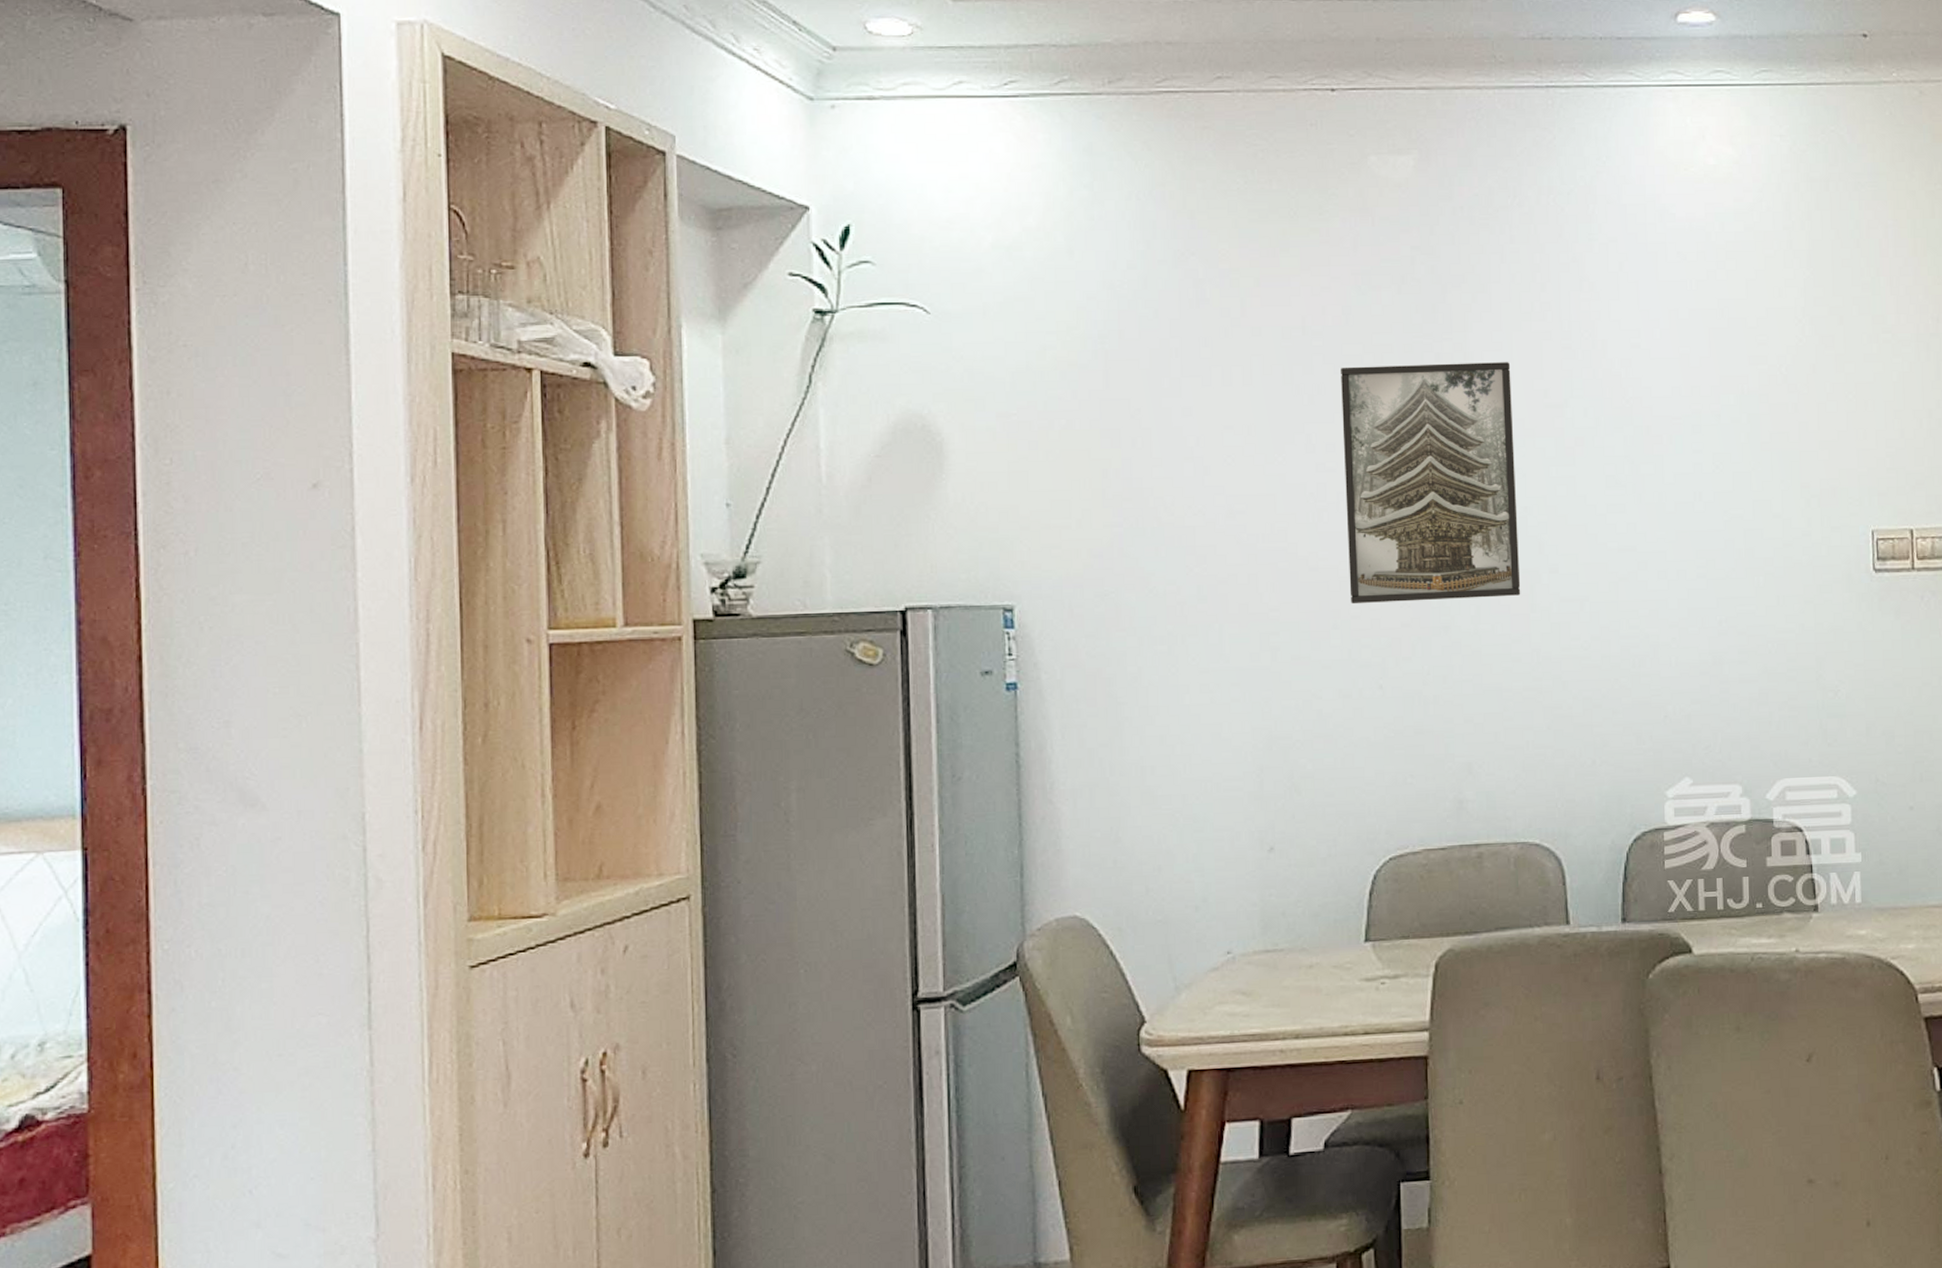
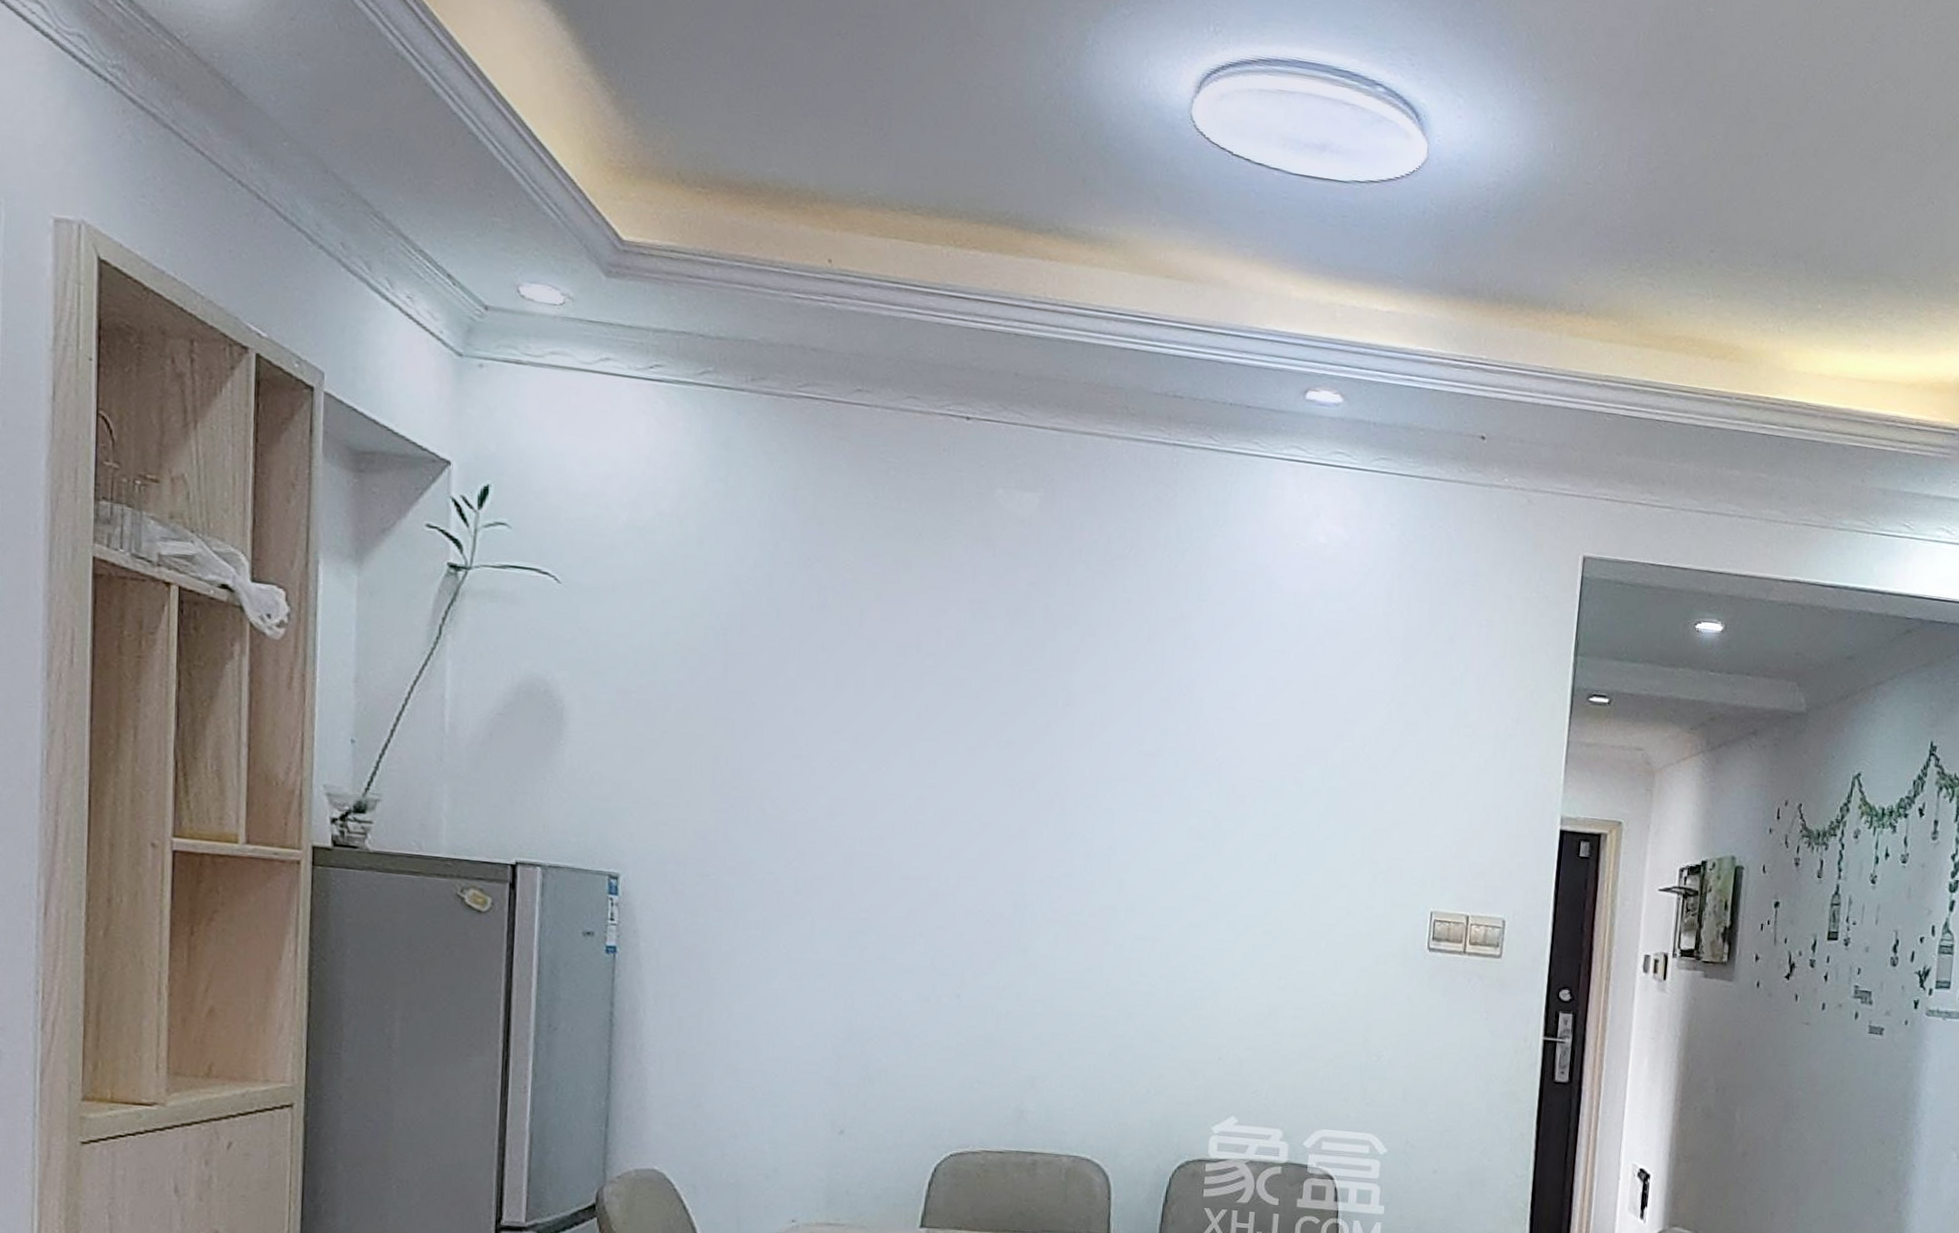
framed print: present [1341,362,1521,604] -> none [937,689,1111,928]

